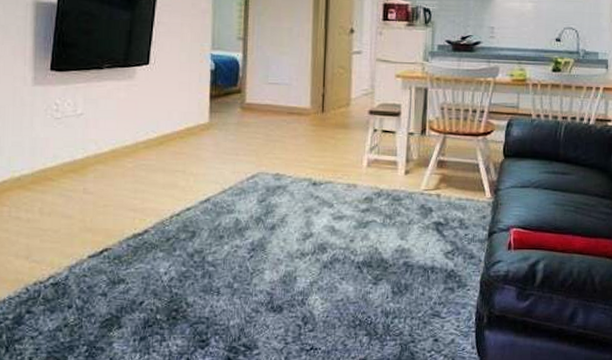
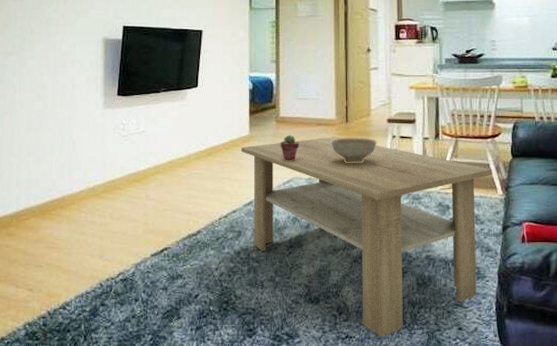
coffee table: none [198,127,482,349] -> present [240,136,493,338]
potted succulent: none [244,123,268,154] -> present [280,134,300,161]
decorative bowl: none [303,129,356,160] -> present [331,137,377,164]

